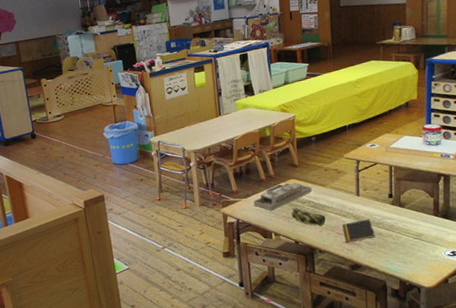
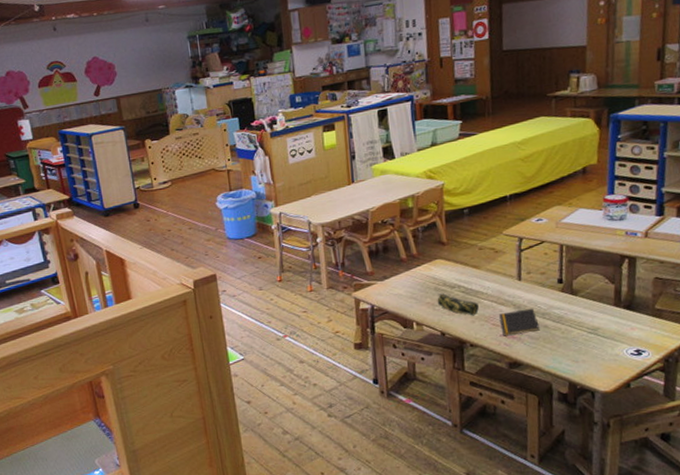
desk organizer: present [253,182,312,211] -> none [391,263,463,296]

